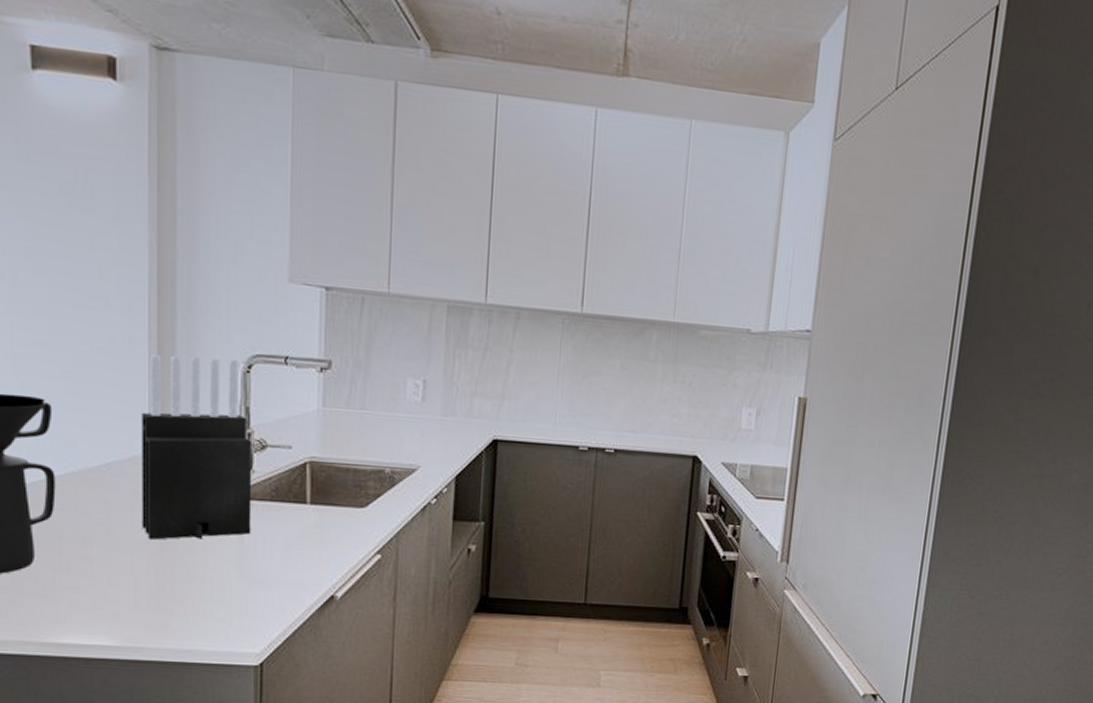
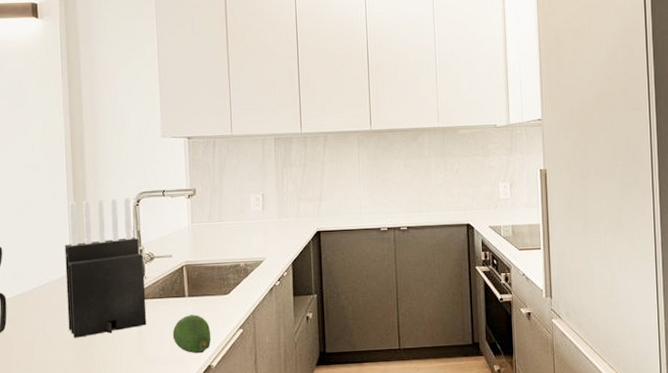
fruit: none [285,528,338,580] -> present [172,315,211,354]

